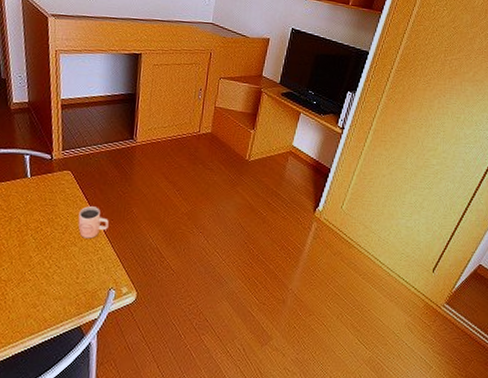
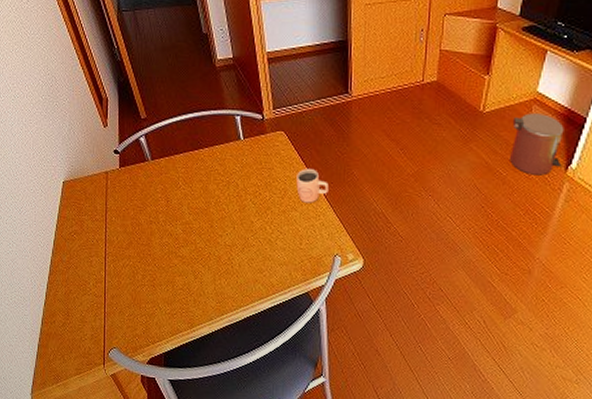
trash can: none [269,163,313,216] -> present [510,113,564,176]

